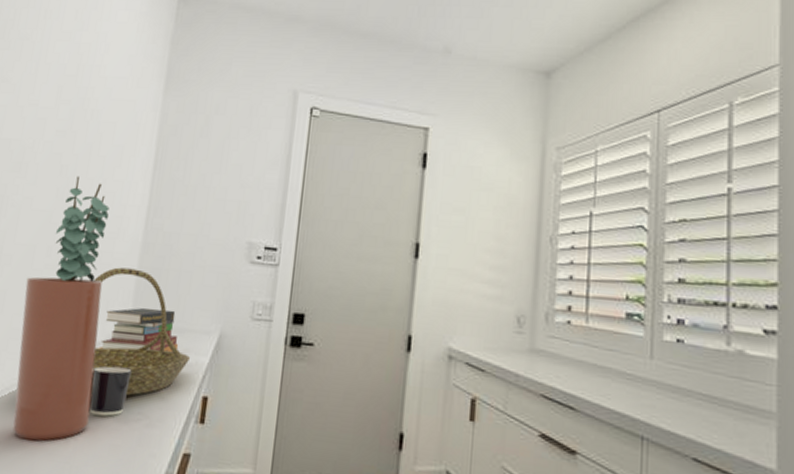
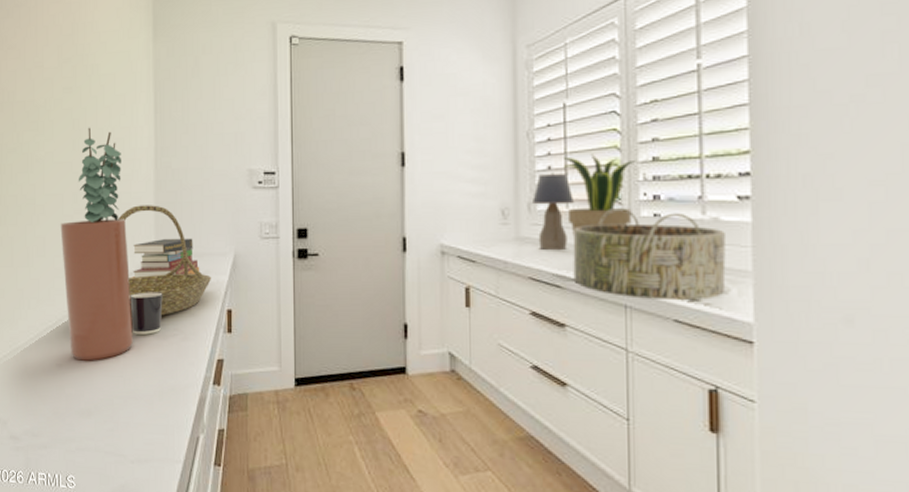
table lamp: none [549,282,596,369] -> present [531,171,575,251]
potted plant: none [585,267,662,355] -> present [563,154,636,237]
basket: none [588,327,750,440] -> present [572,207,726,301]

